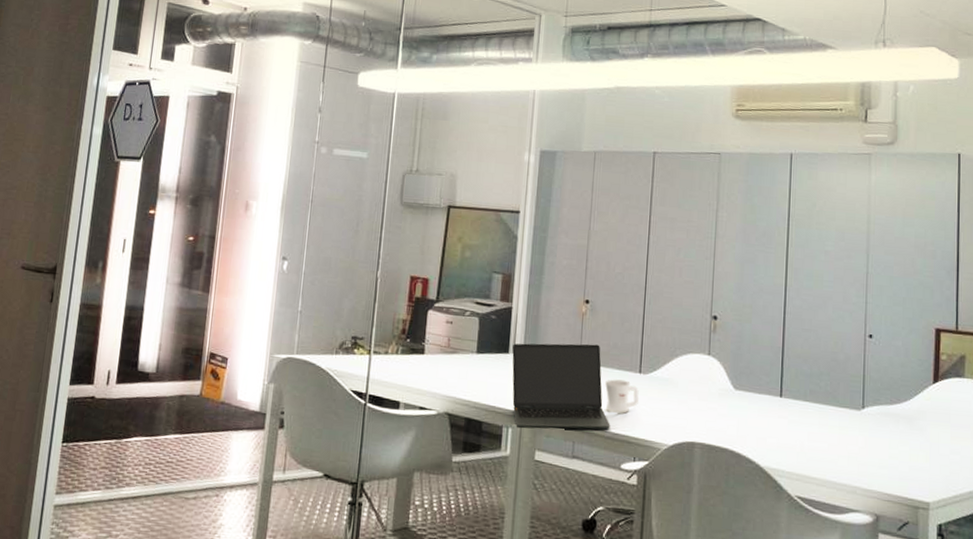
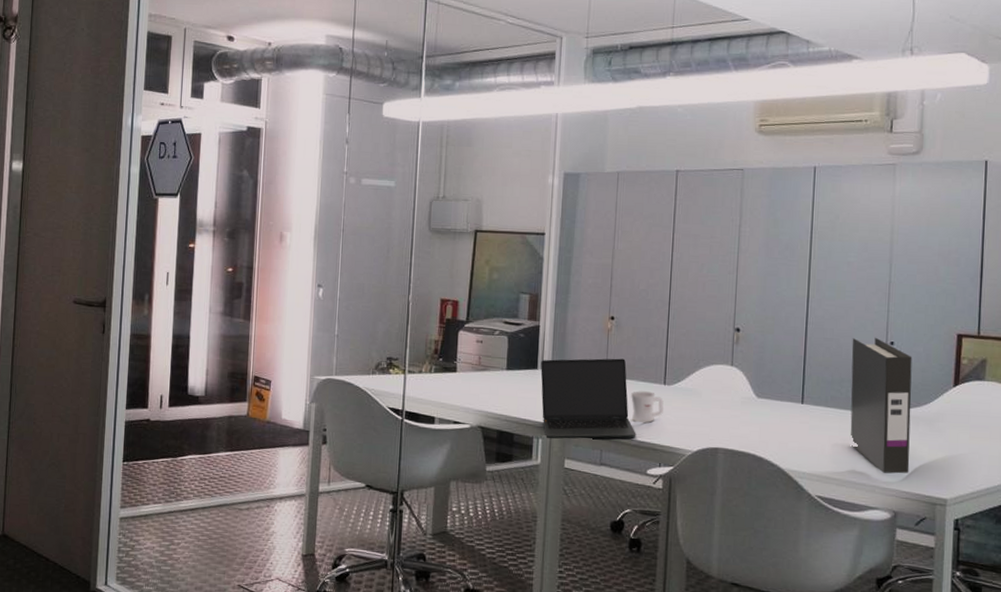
binder: none [830,329,891,475] -> present [850,337,912,474]

